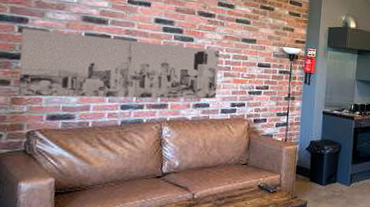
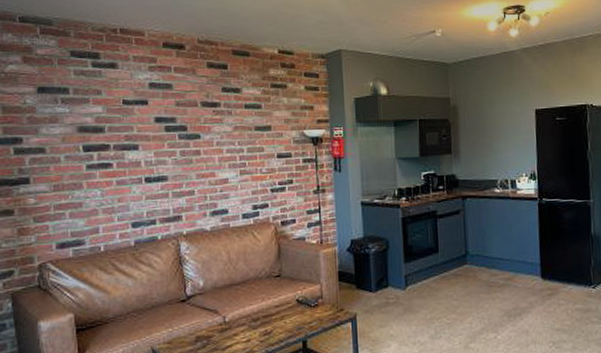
wall art: present [17,28,220,99] -> none [18,144,235,226]

